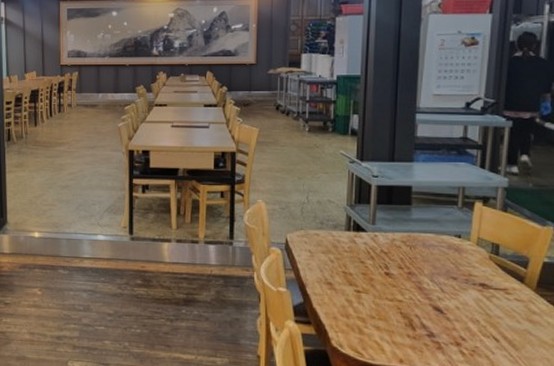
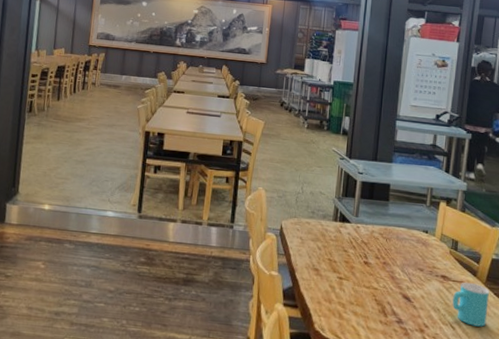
cup: none [495,289,541,338] -> present [453,282,489,327]

